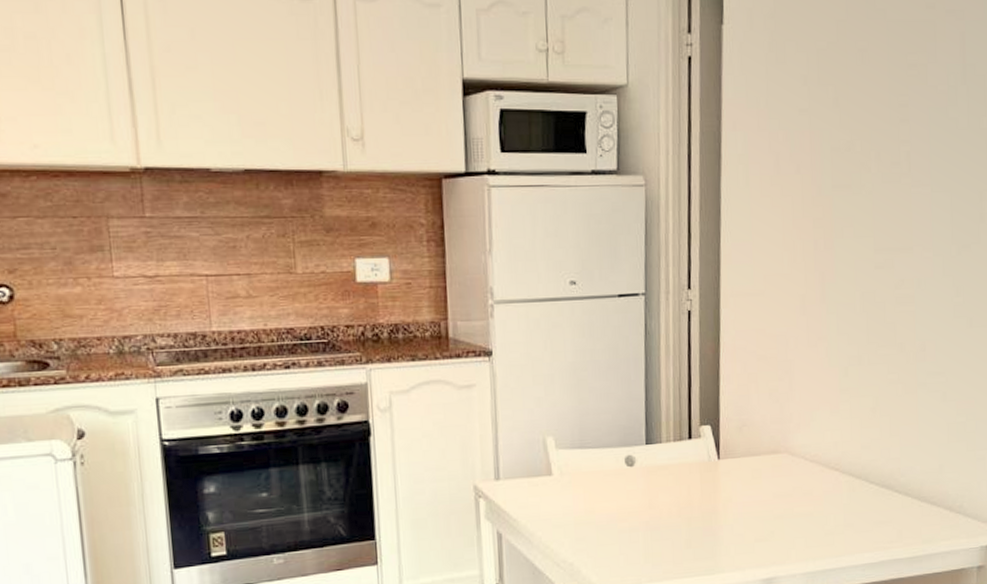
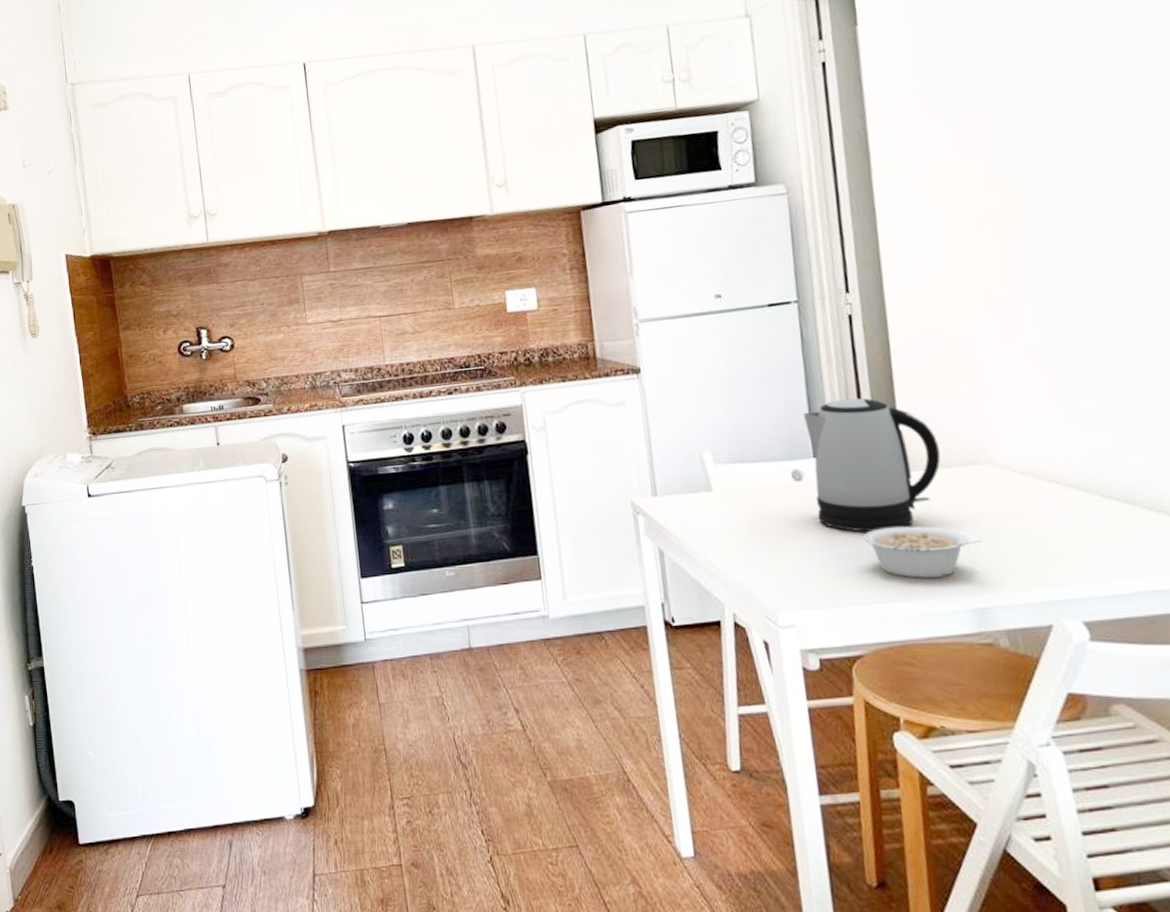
kettle: none [641,390,751,514] -> present [803,398,941,532]
legume: none [681,507,775,554] -> present [863,526,982,578]

